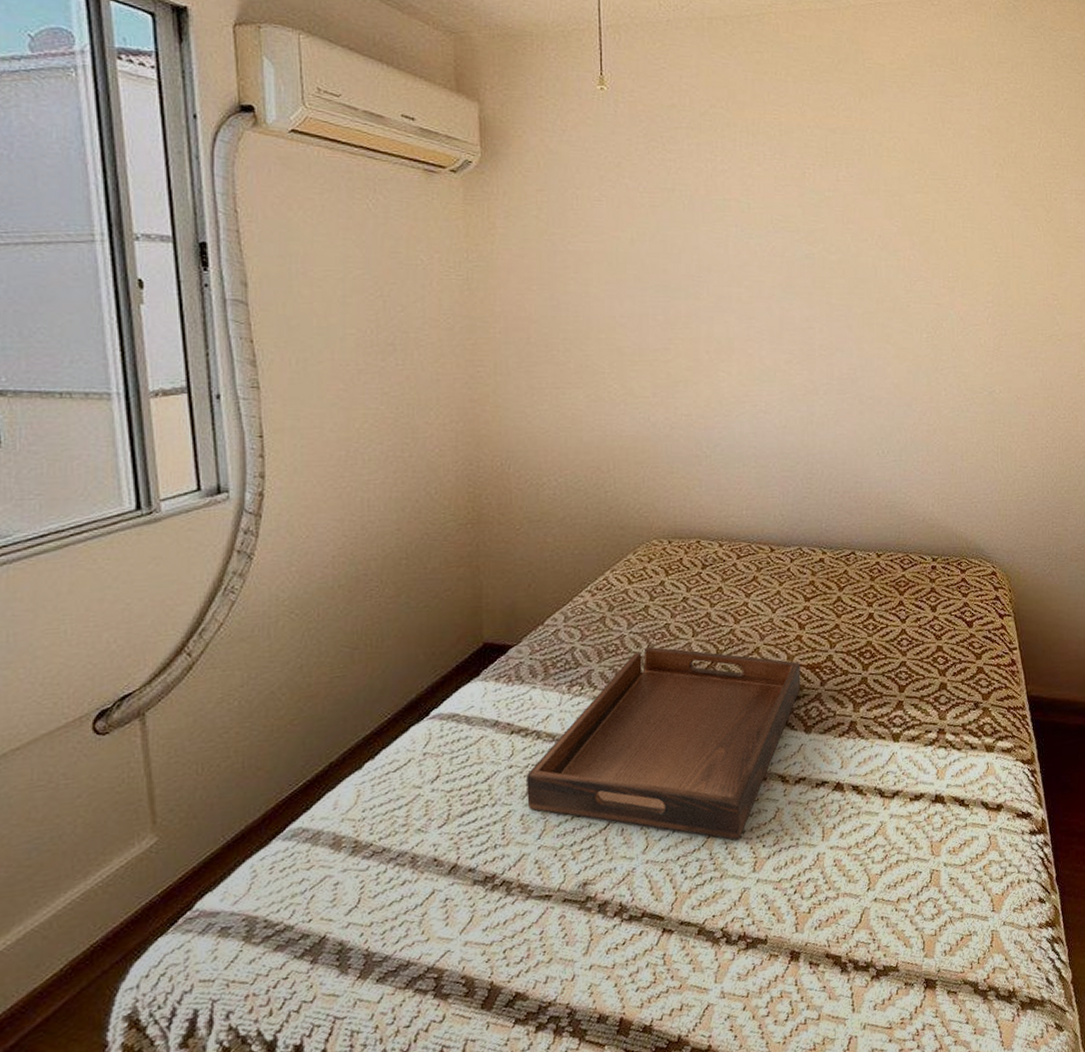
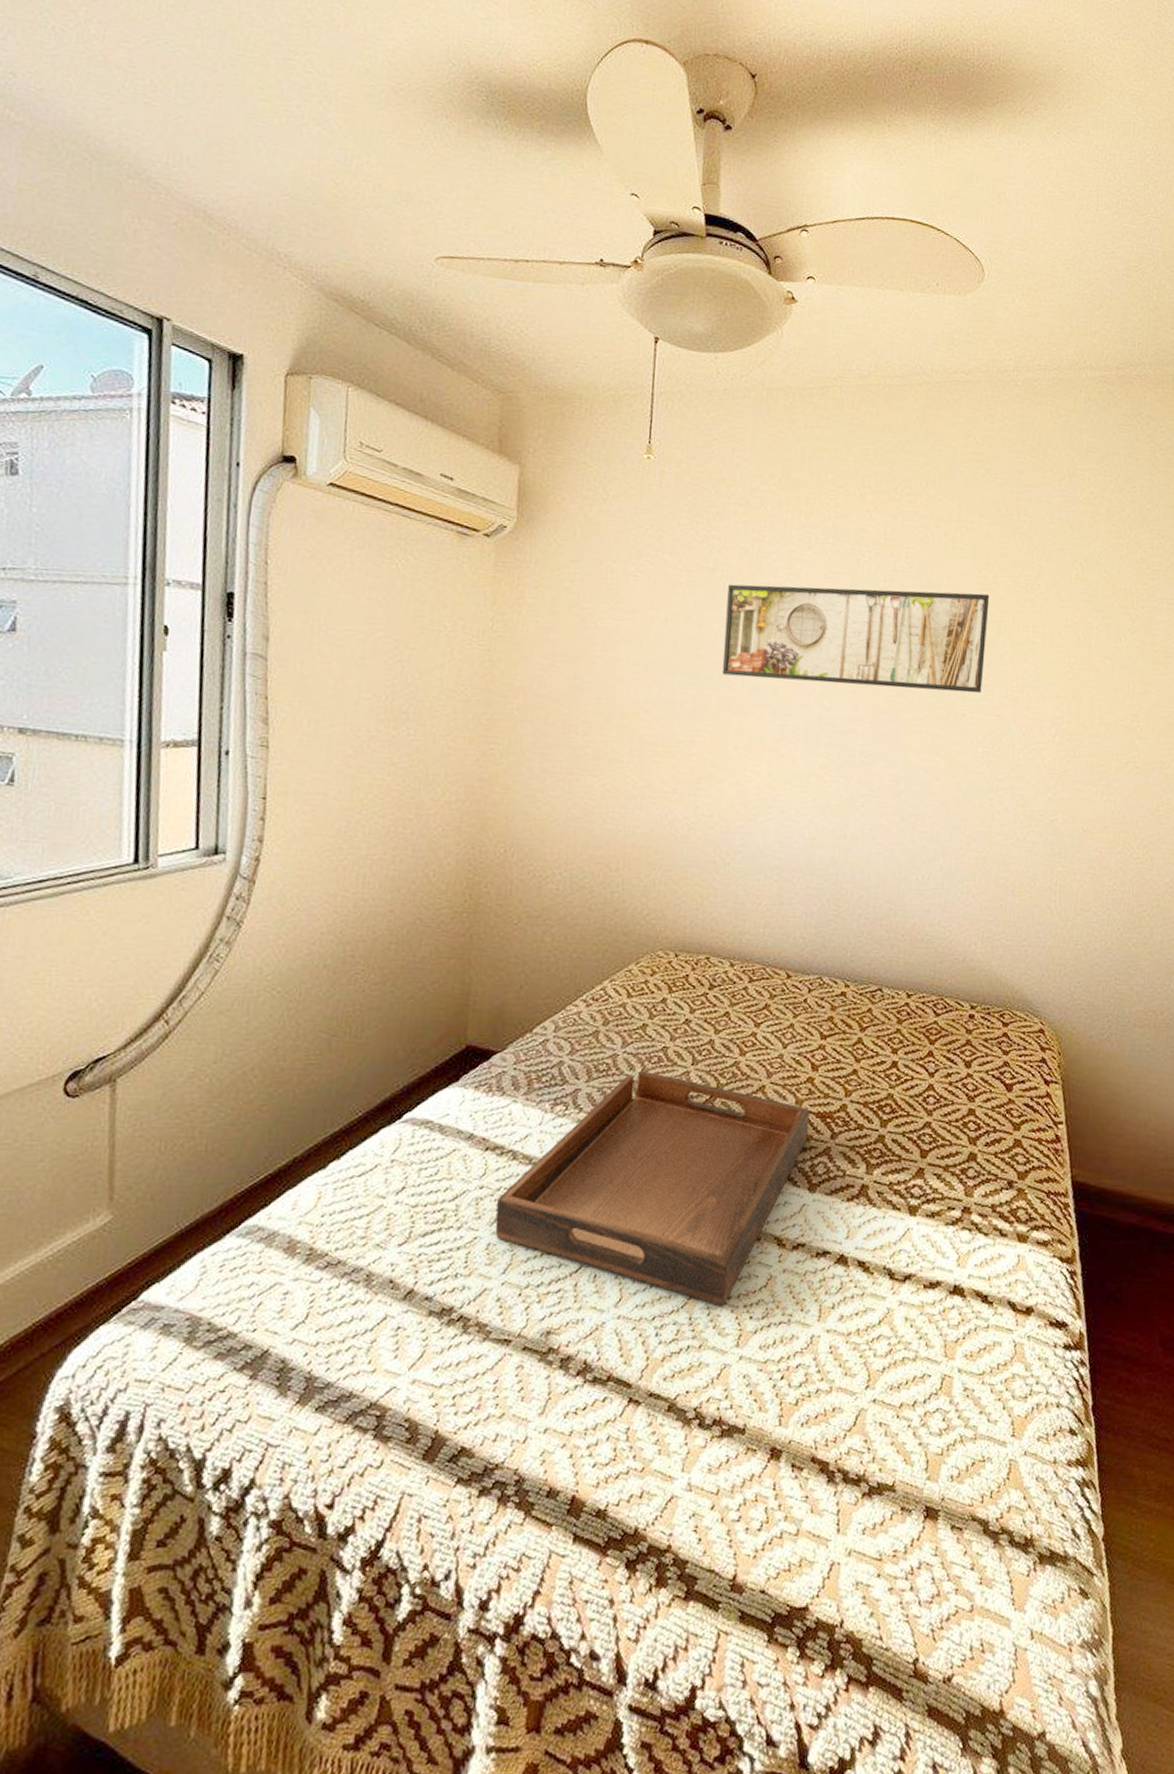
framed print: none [687,196,923,287] -> present [722,584,990,694]

